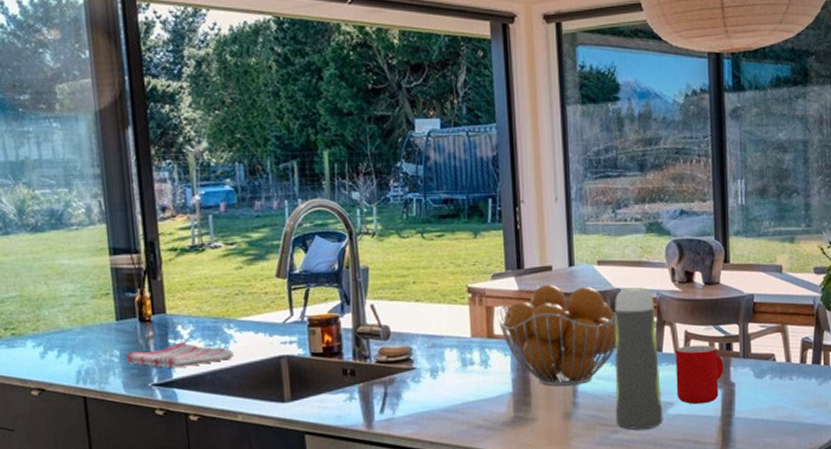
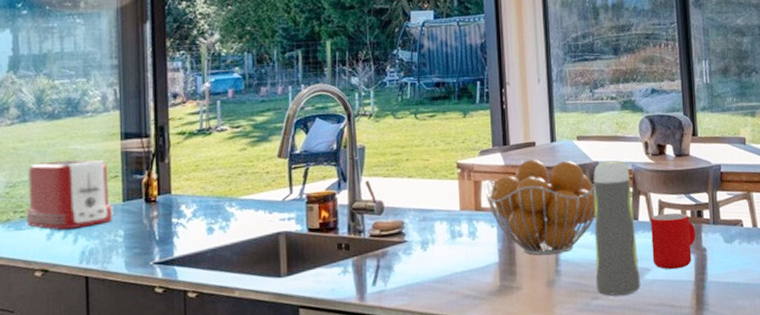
toaster: none [15,275,109,348] -> present [24,159,115,230]
dish towel: present [126,342,234,368] -> none [130,221,234,247]

